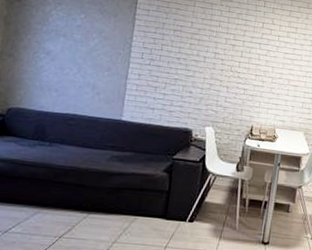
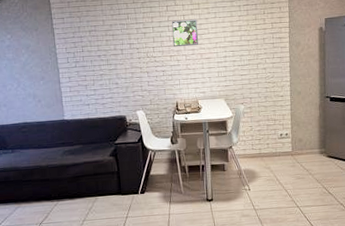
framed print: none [261,39,292,71] -> present [171,19,199,47]

